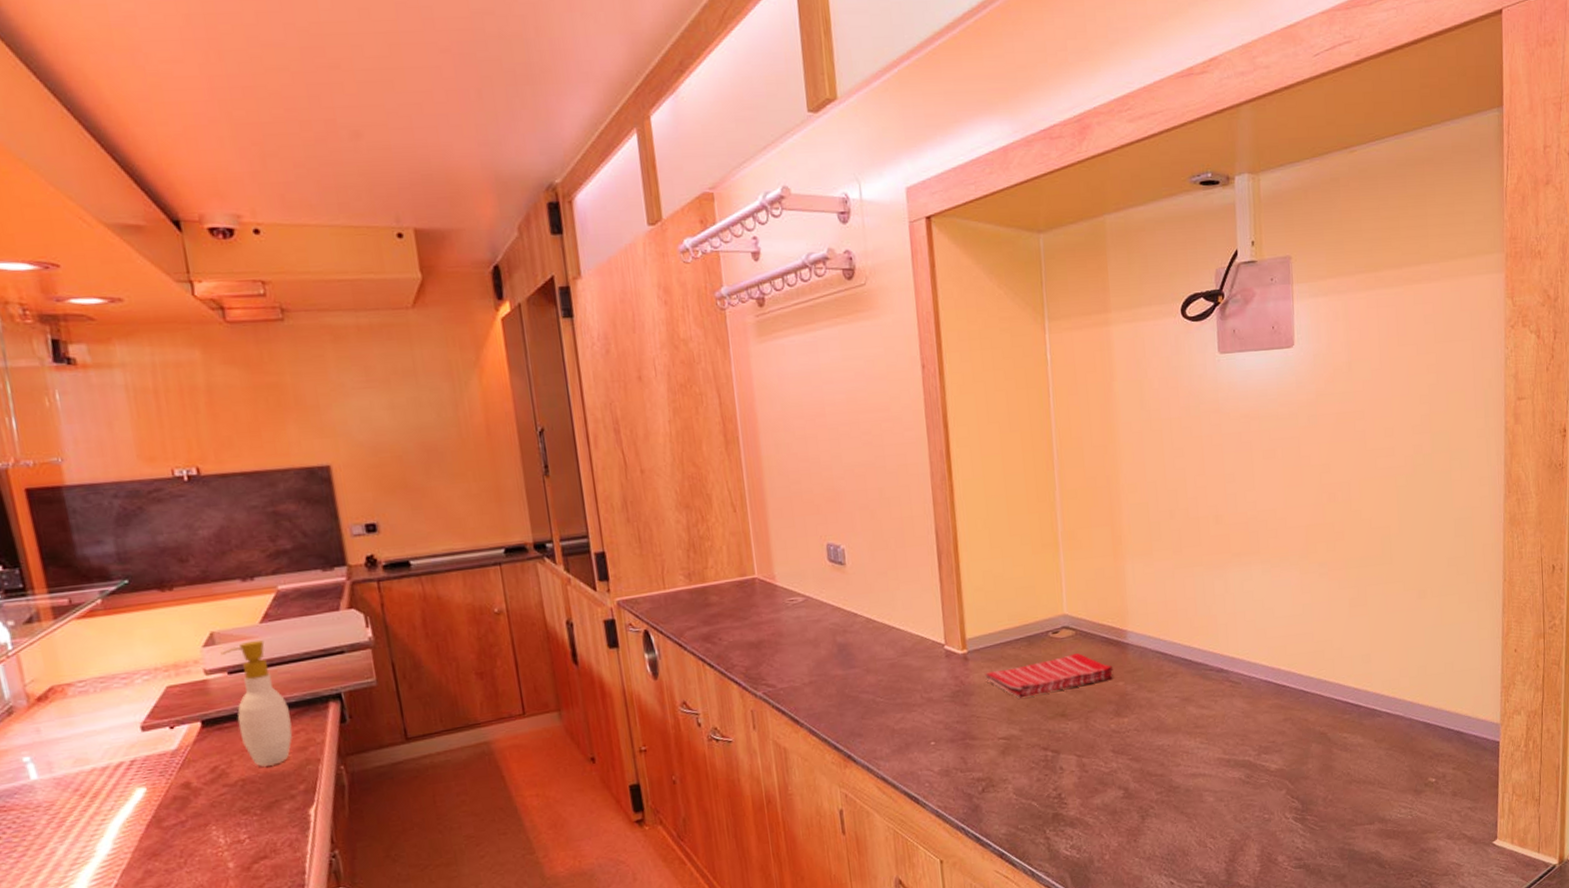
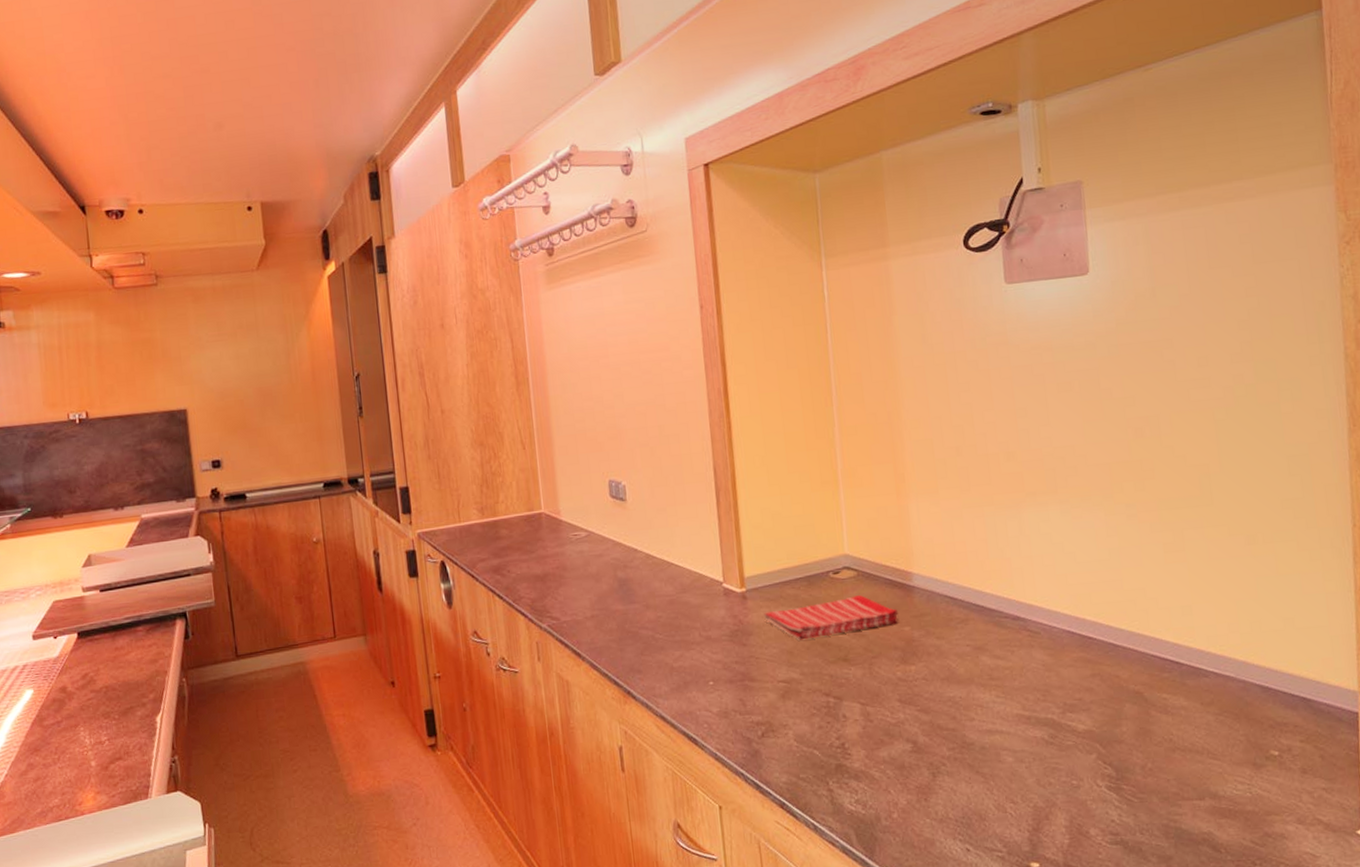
soap bottle: present [220,640,293,767] -> none [95,562,147,676]

